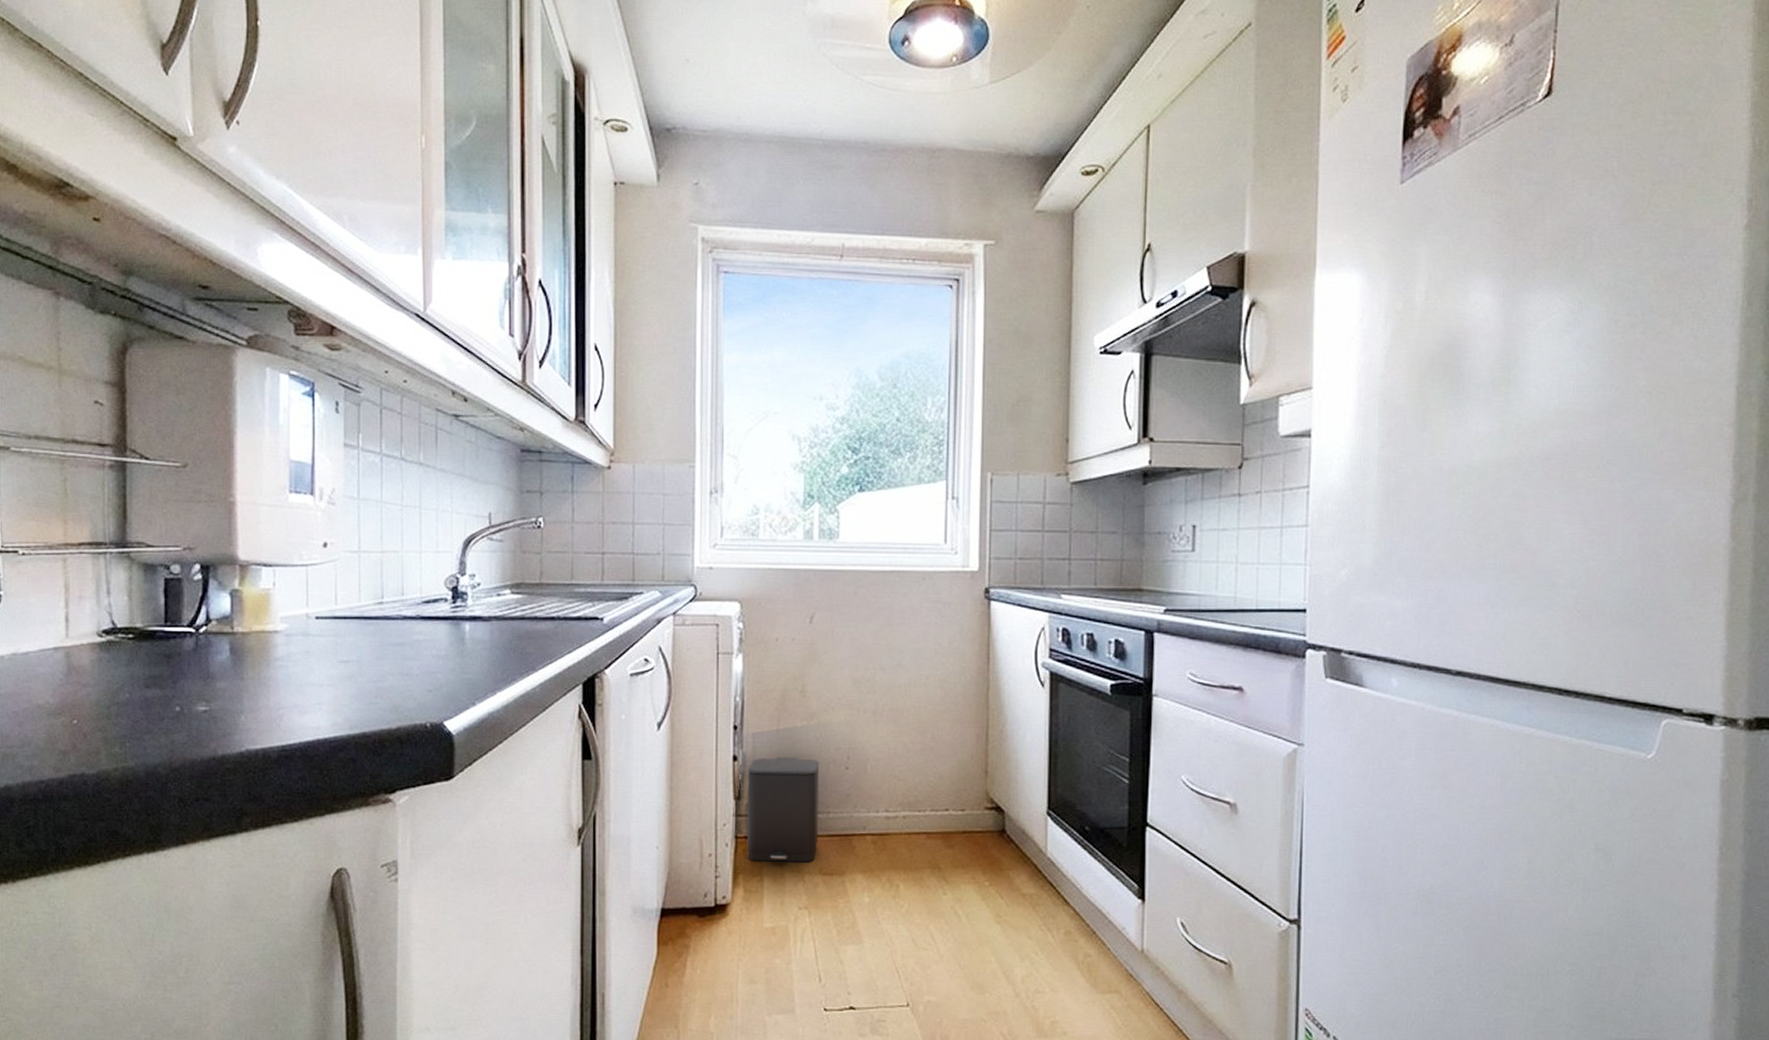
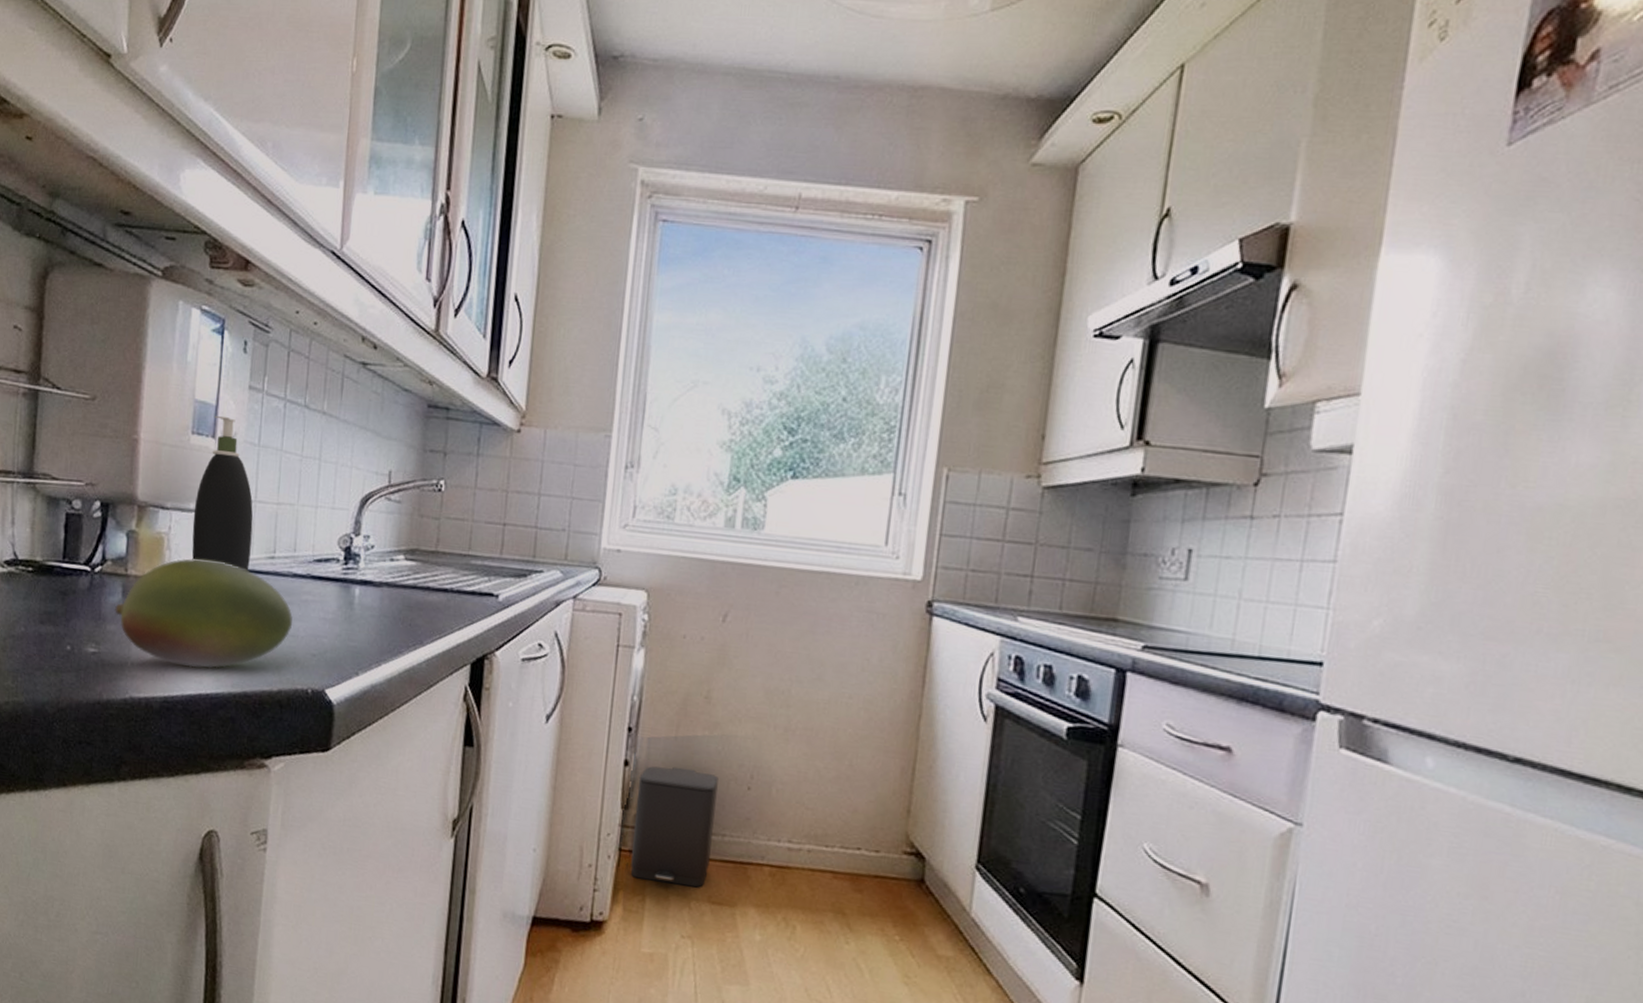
fruit: none [224,610,407,715] -> present [115,558,293,669]
soap dispenser: none [297,473,359,619] -> present [191,415,254,572]

